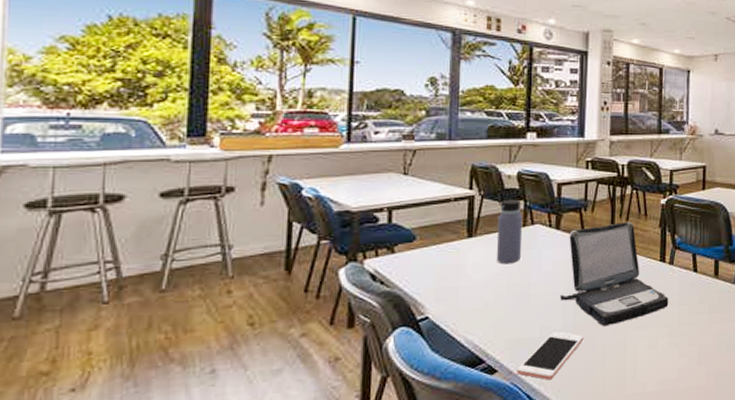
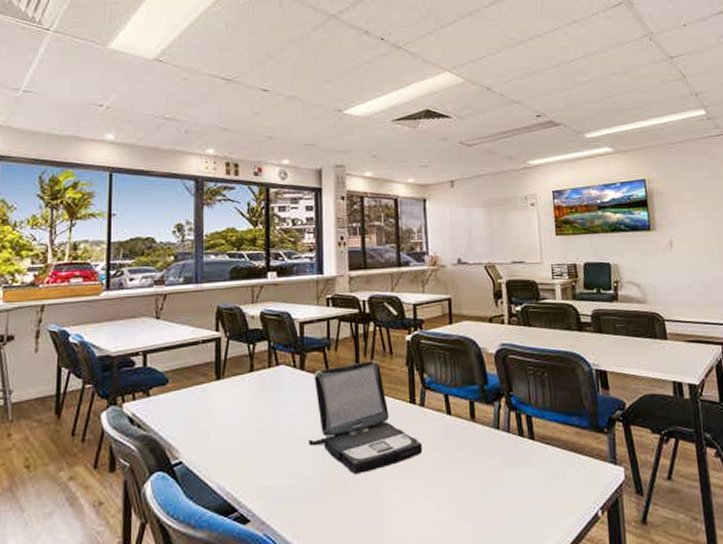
water bottle: present [496,190,523,265] -> none [243,330,269,407]
cell phone: present [517,331,584,380] -> none [269,479,335,533]

